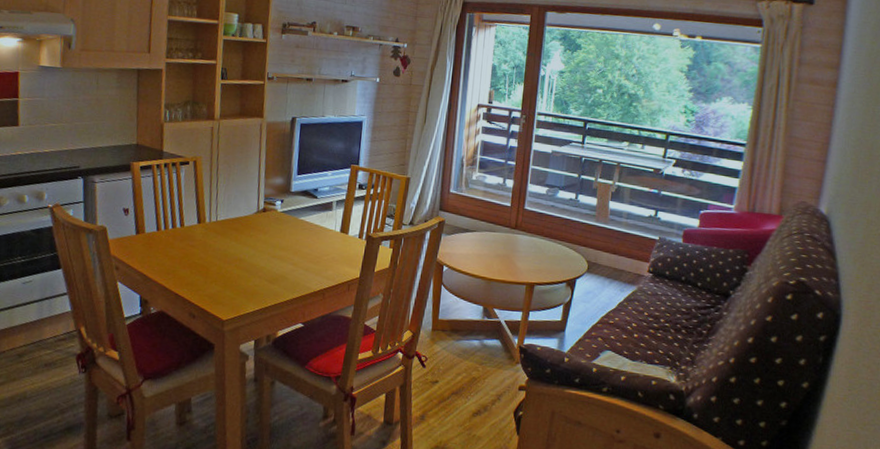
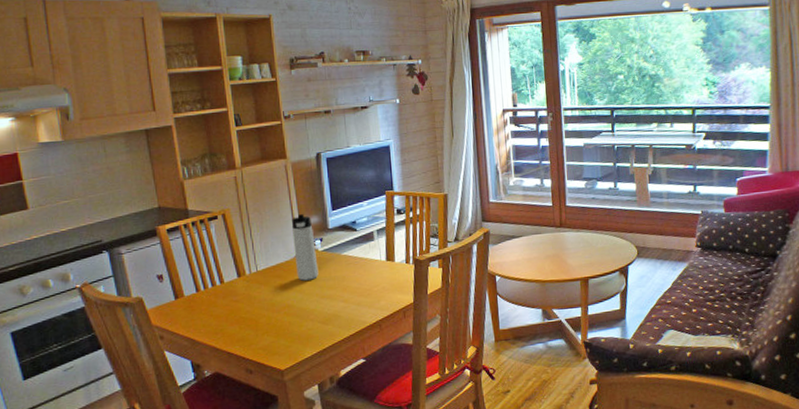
thermos bottle: none [253,173,276,239] -> present [292,214,319,281]

